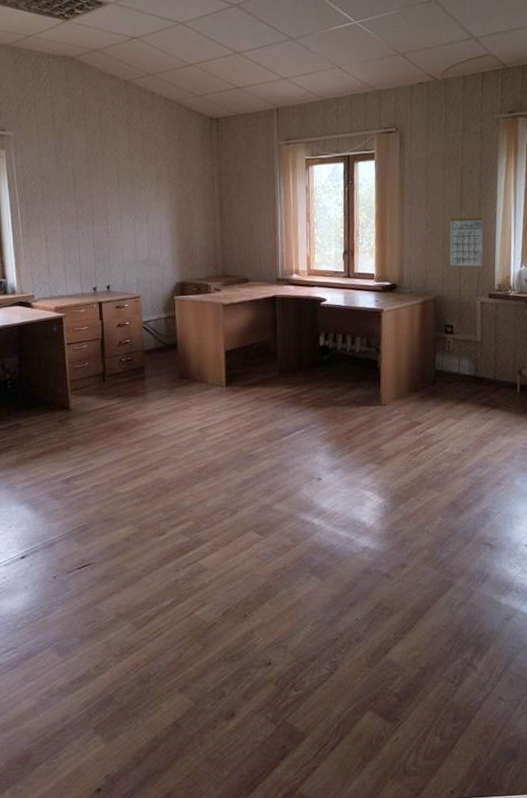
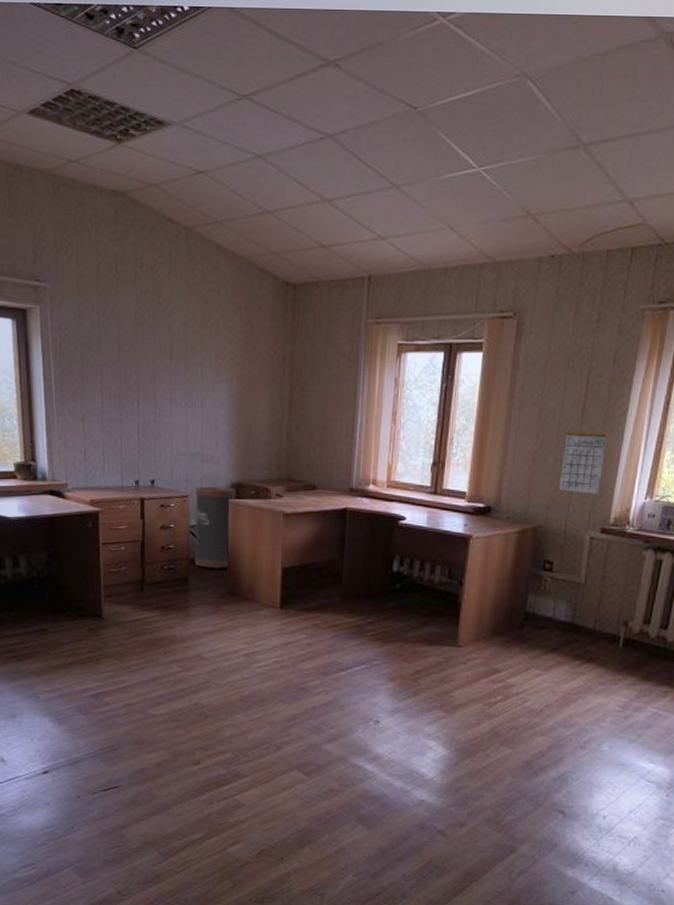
trash can: none [146,286,180,358] -> present [194,486,236,570]

